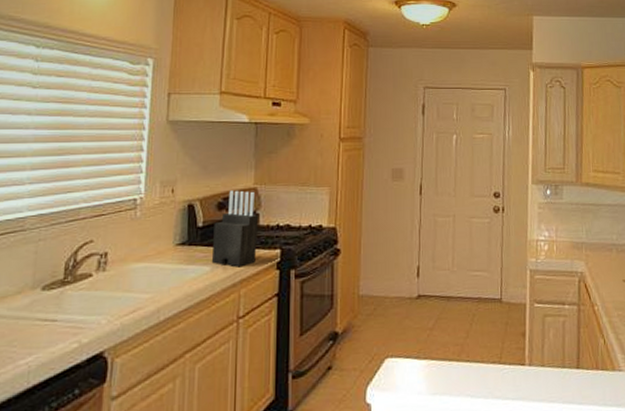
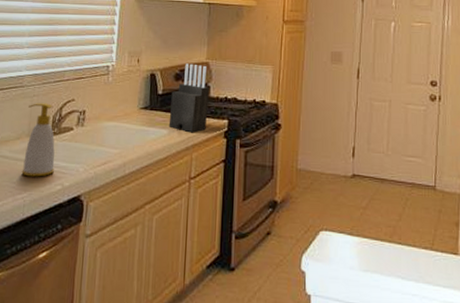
soap bottle: none [24,248,69,337] -> present [21,103,55,177]

